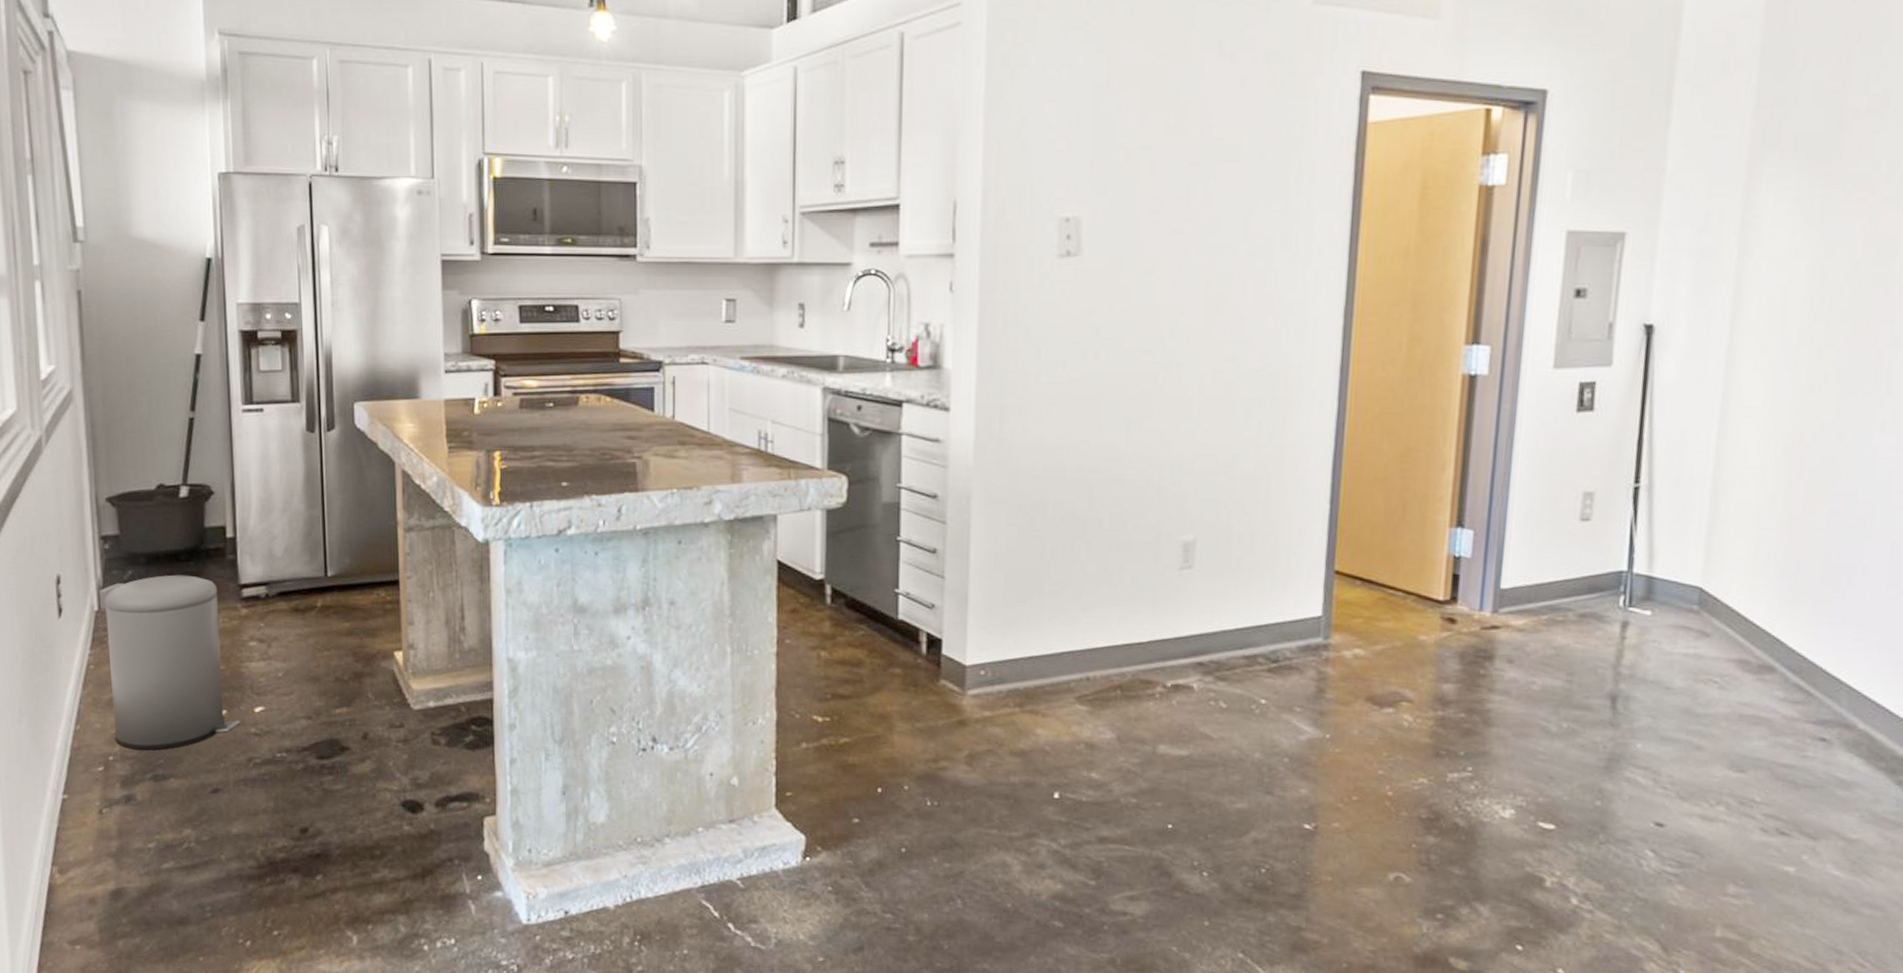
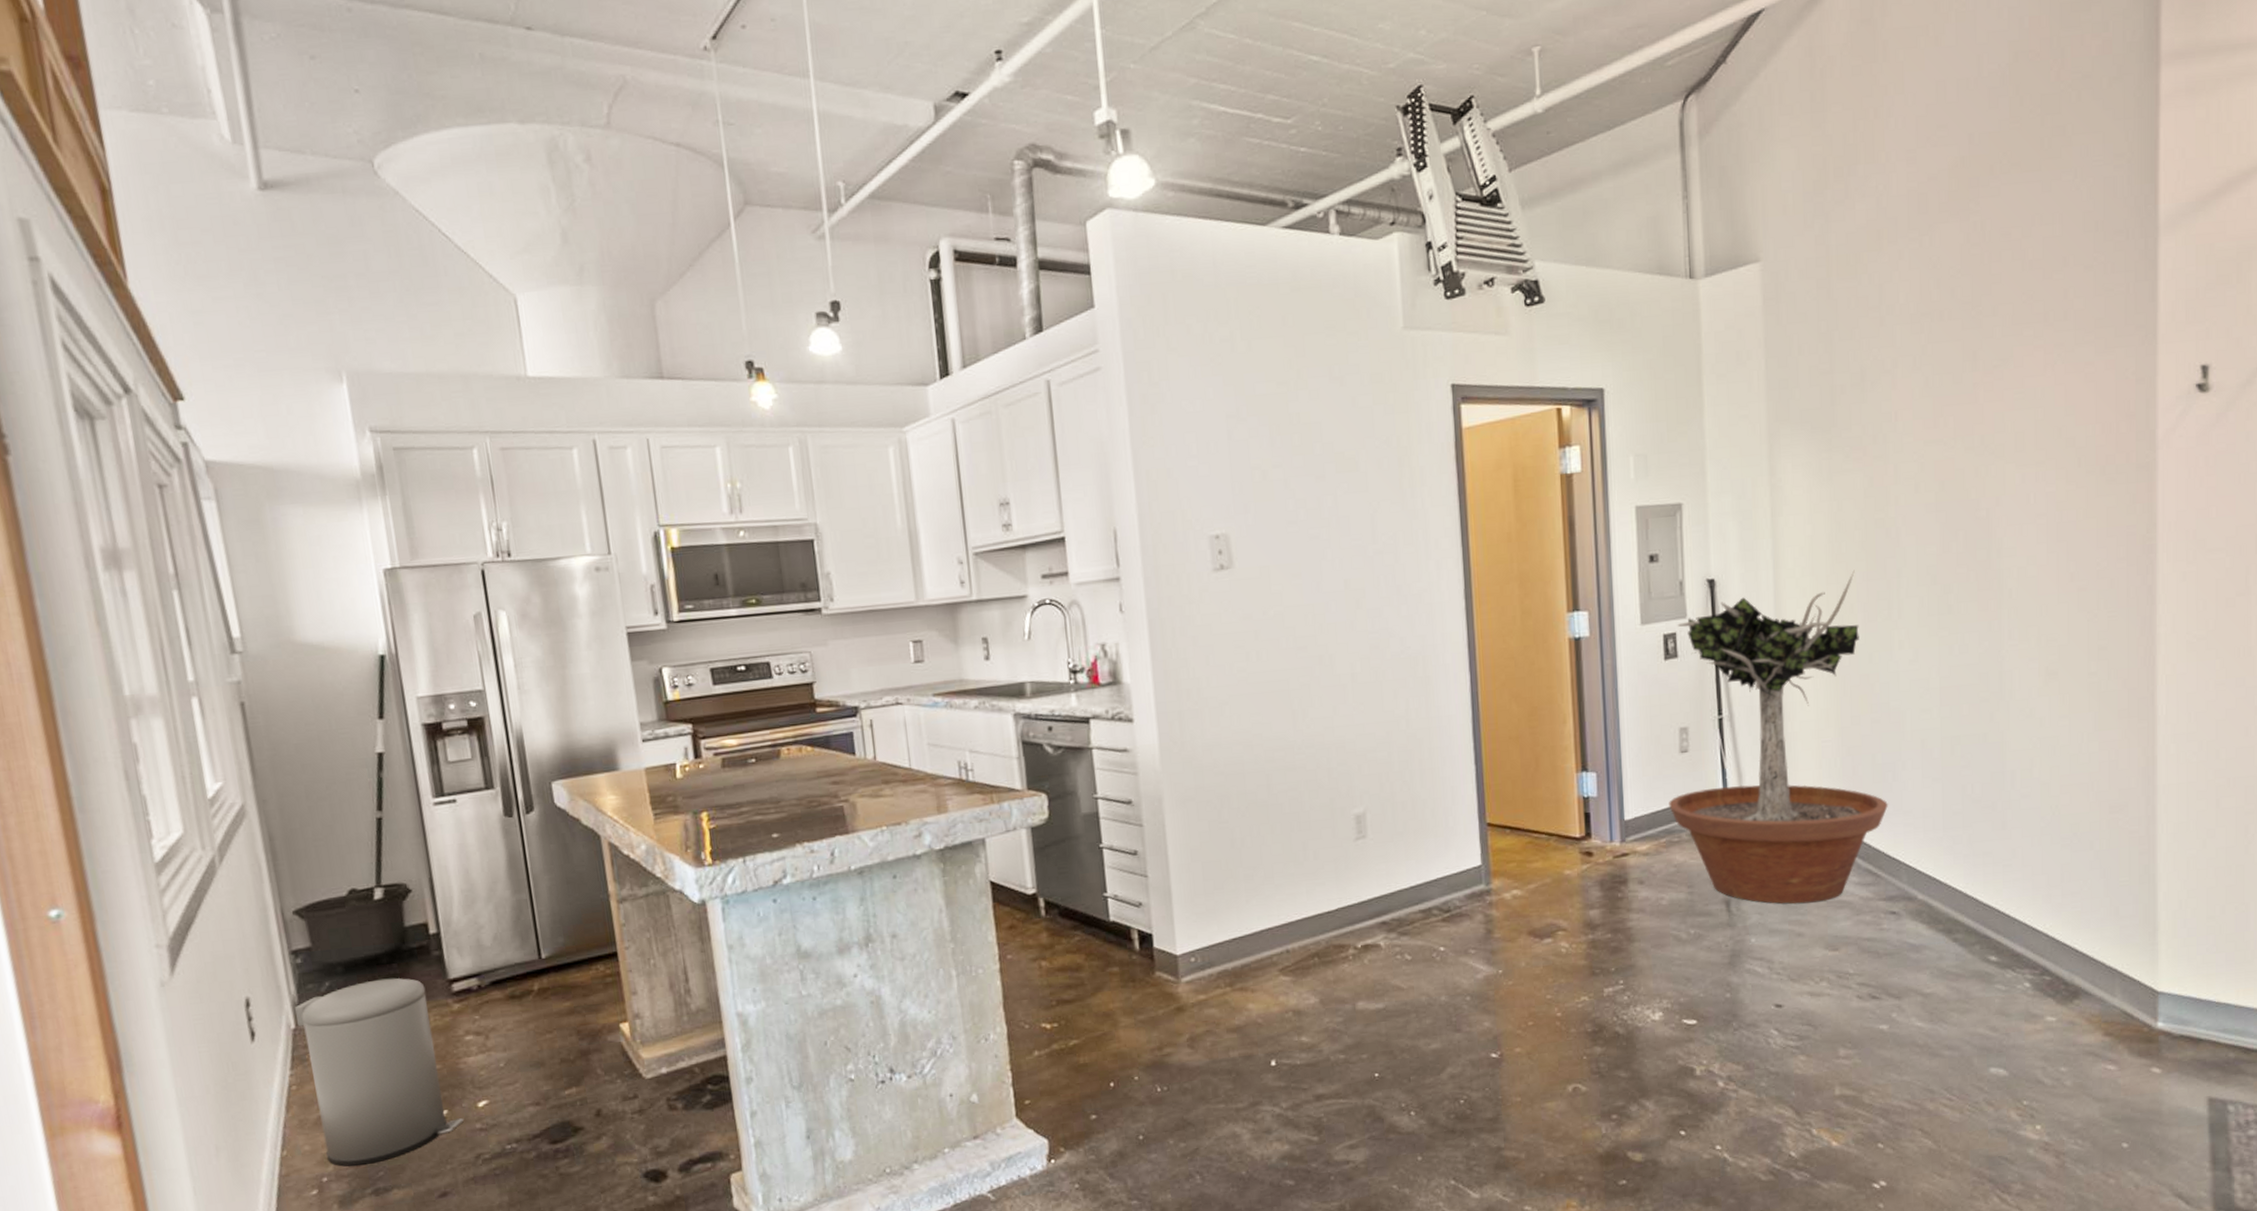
potted tree: none [1557,331,1837,714] -> present [1669,570,1888,904]

